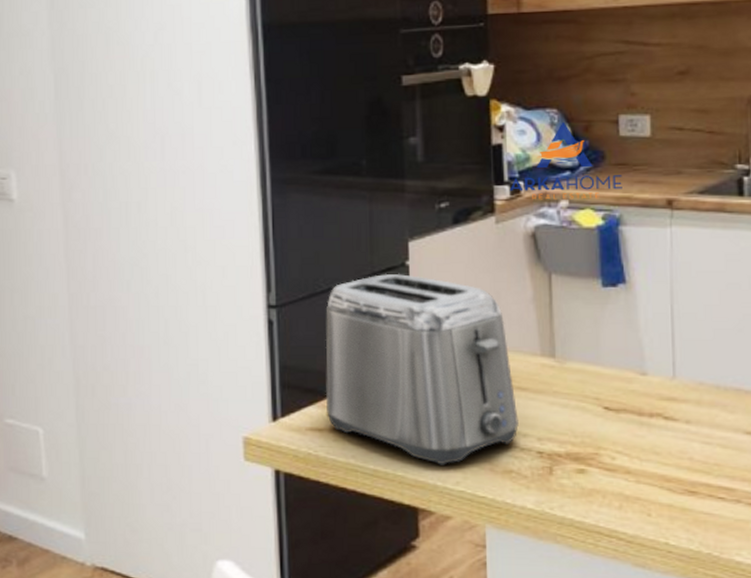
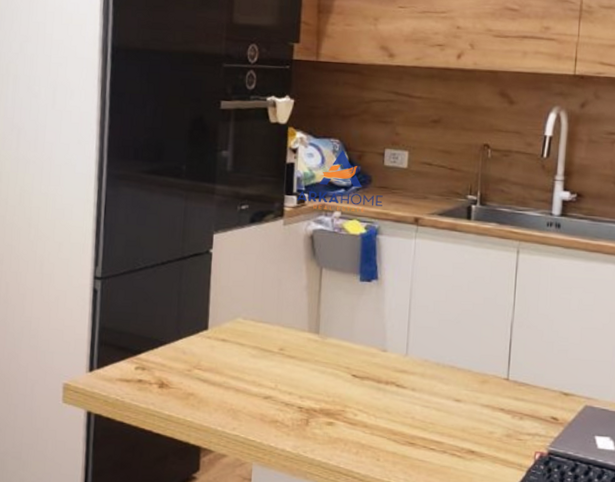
toaster: present [325,273,519,465] -> none [134,258,286,414]

